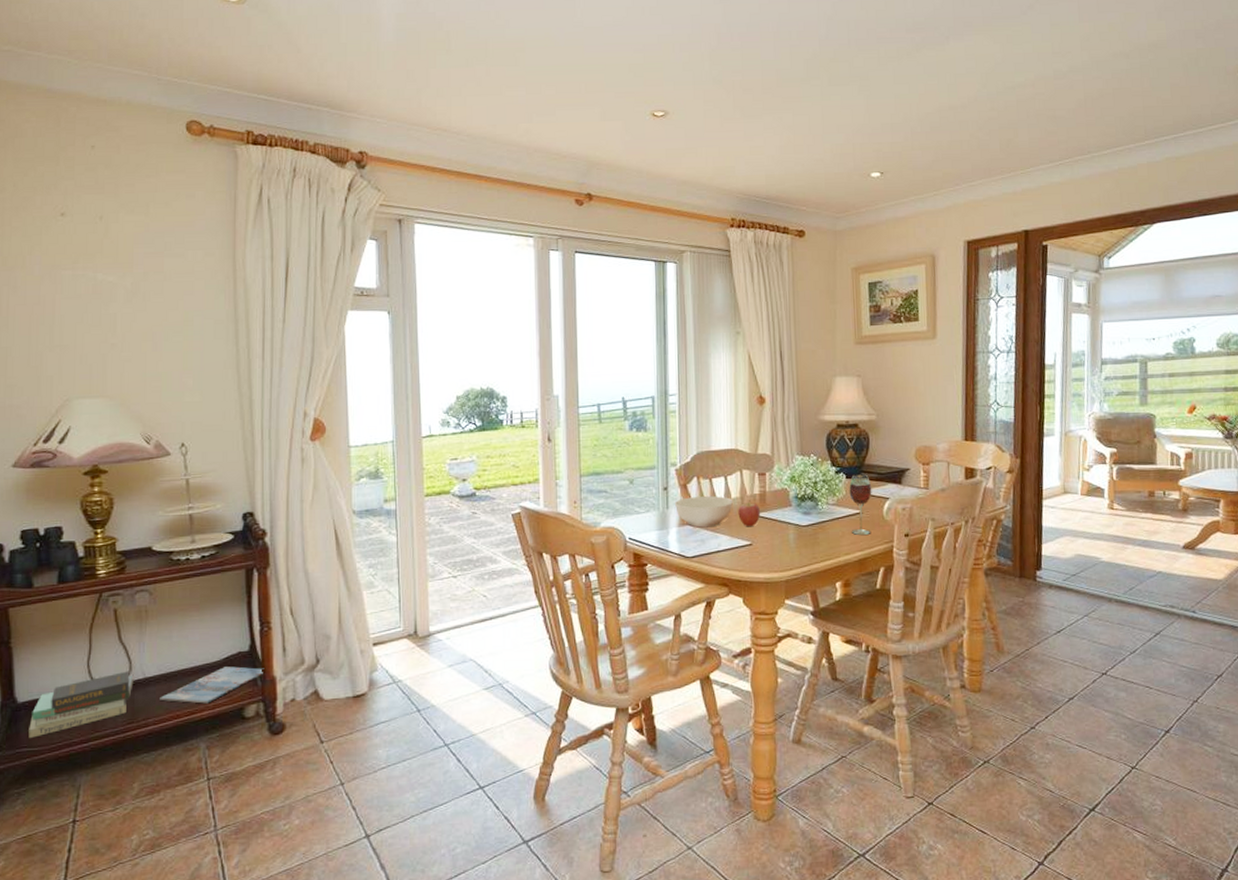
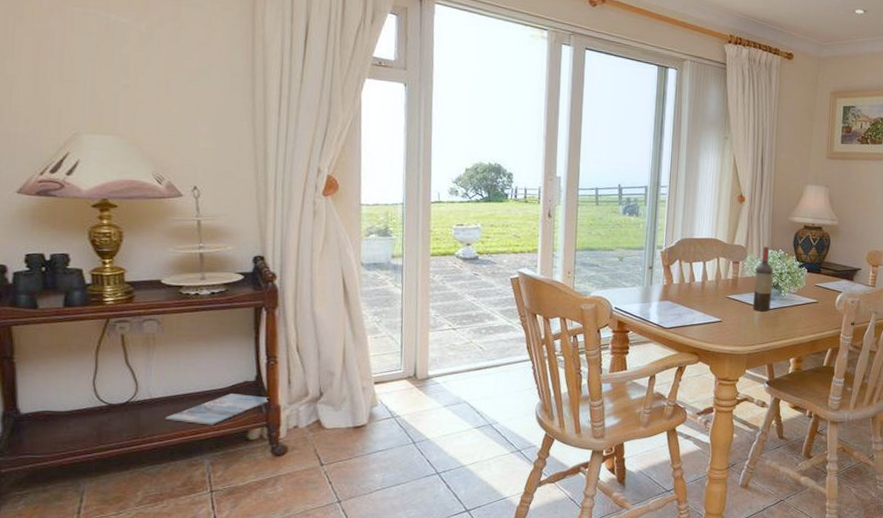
books: present [28,671,134,739] -> none [31,391,140,447]
bowl: present [674,496,734,528] -> none [657,277,710,304]
fruit: present [738,500,761,527] -> none [712,284,732,307]
wine bottle: none [785,452,807,529] -> present [752,246,774,312]
wineglass: present [849,474,872,536] -> none [807,270,828,321]

